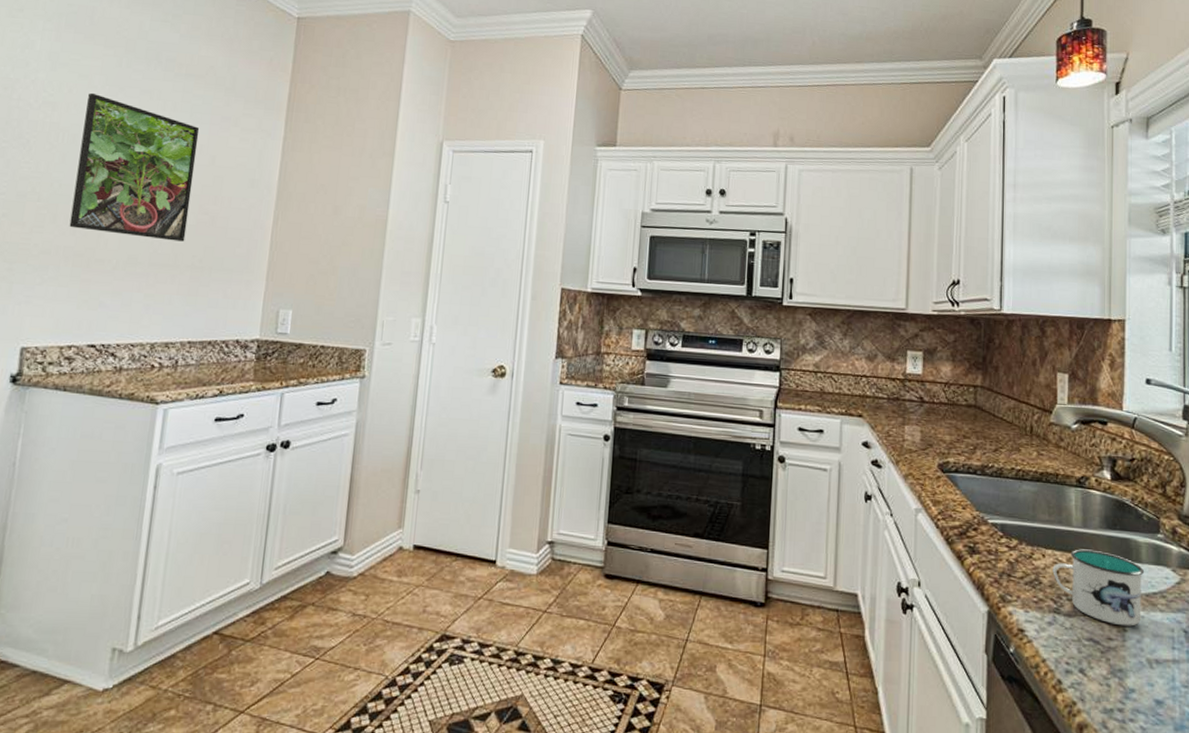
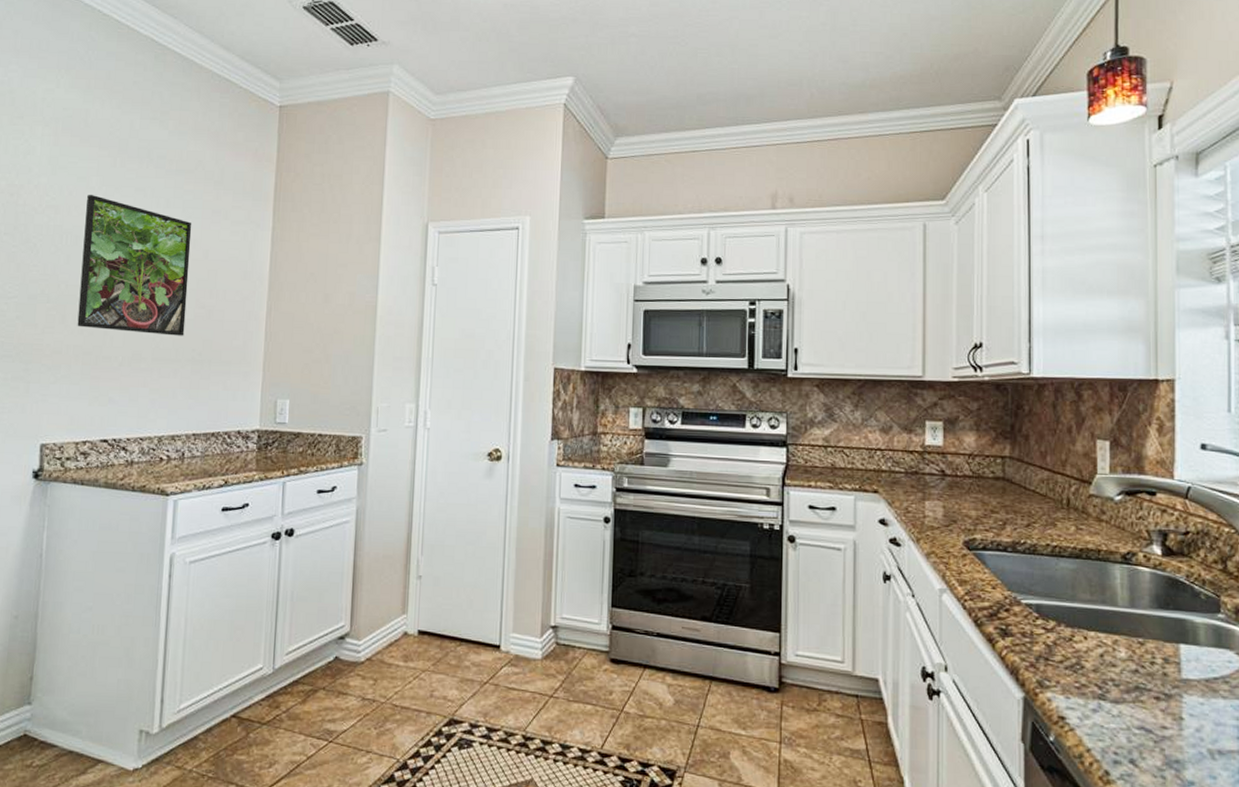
mug: present [1052,549,1145,626] -> none [1096,630,1204,714]

